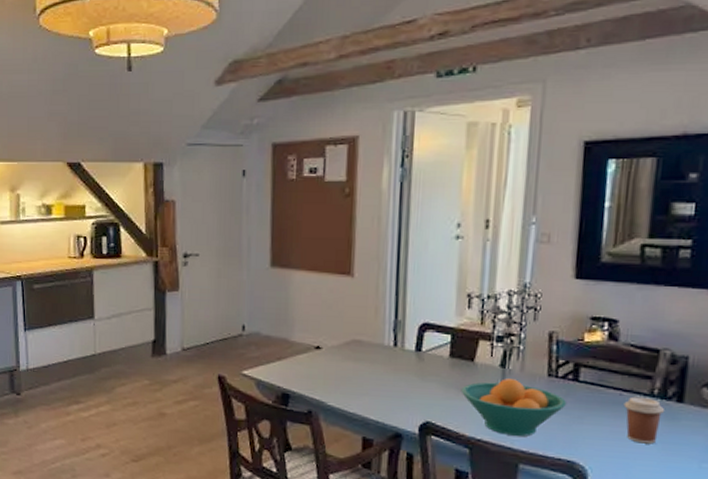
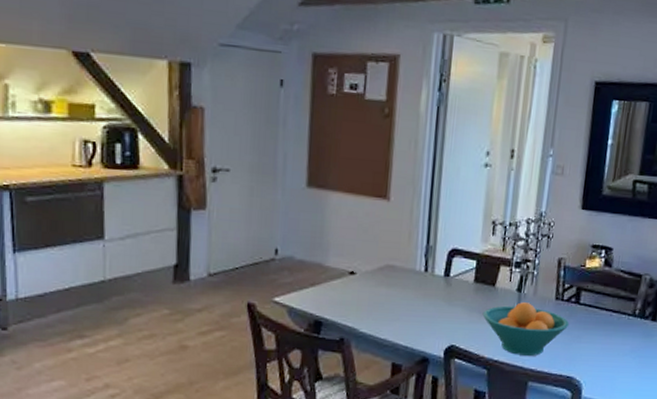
coffee cup: present [623,396,665,444] -> none [612,316,643,358]

